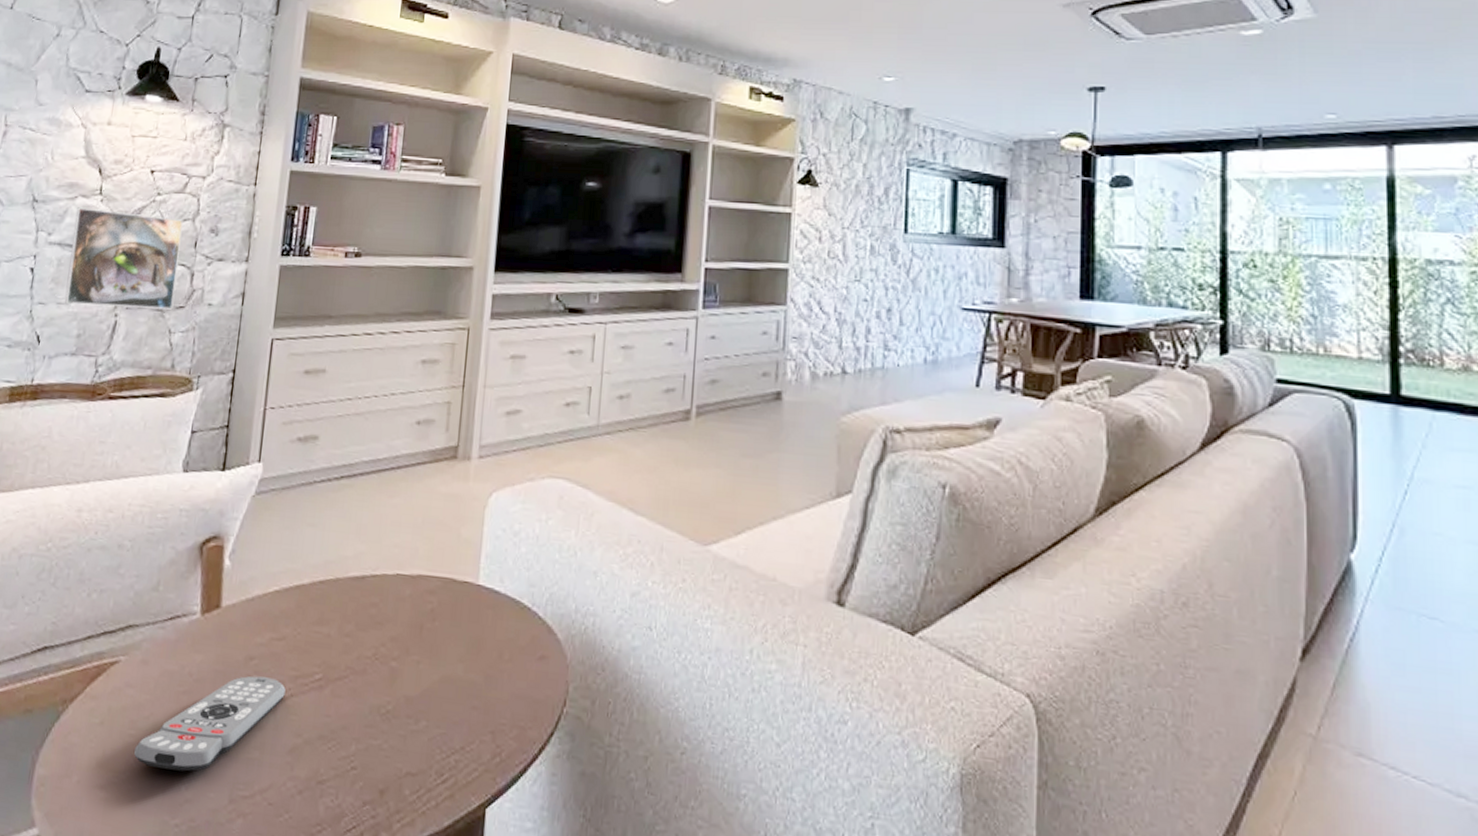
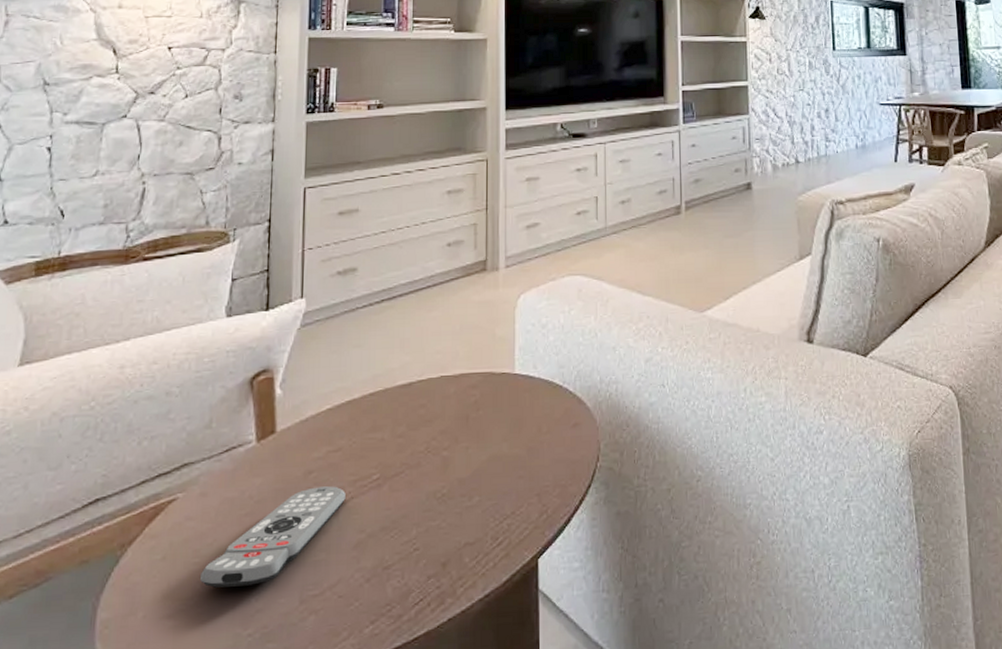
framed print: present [64,207,183,310] -> none [87,86,206,177]

